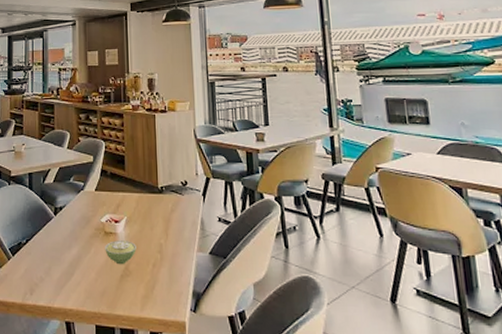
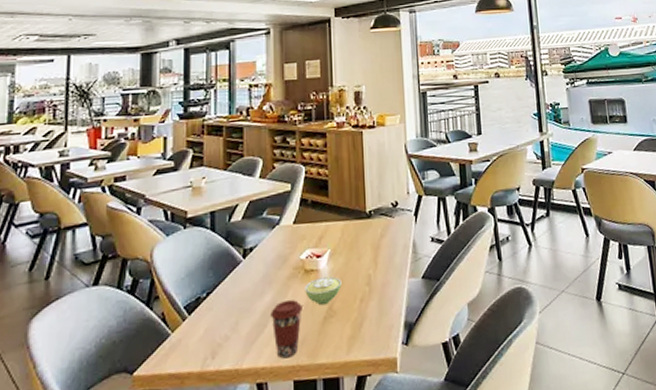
coffee cup: none [77,255,103,305] -> present [271,299,302,359]

